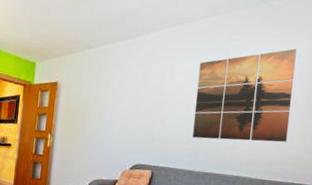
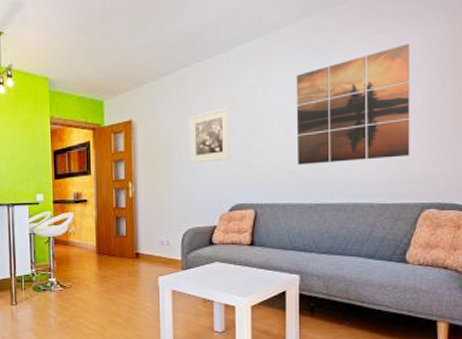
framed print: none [103,82,141,126] -> present [189,108,231,164]

